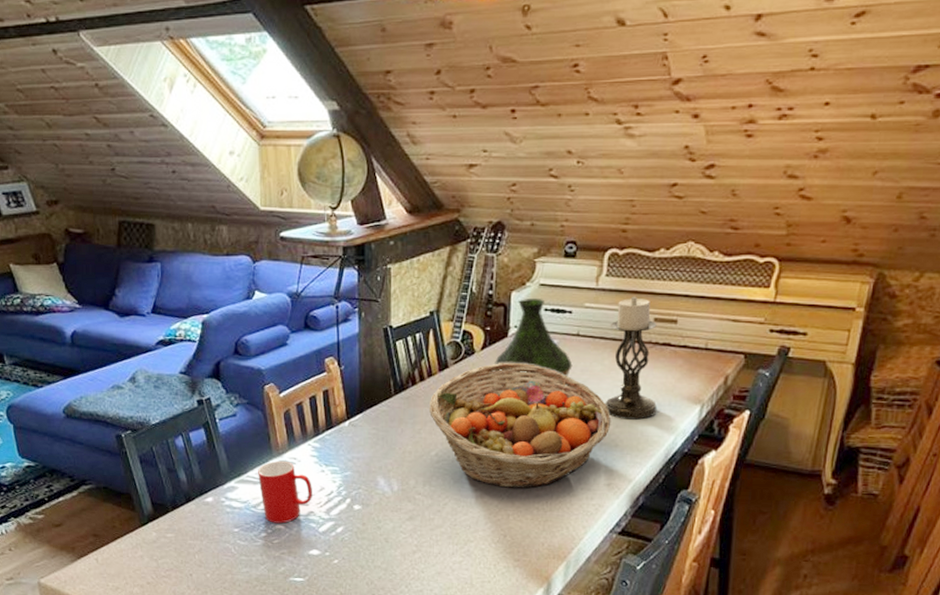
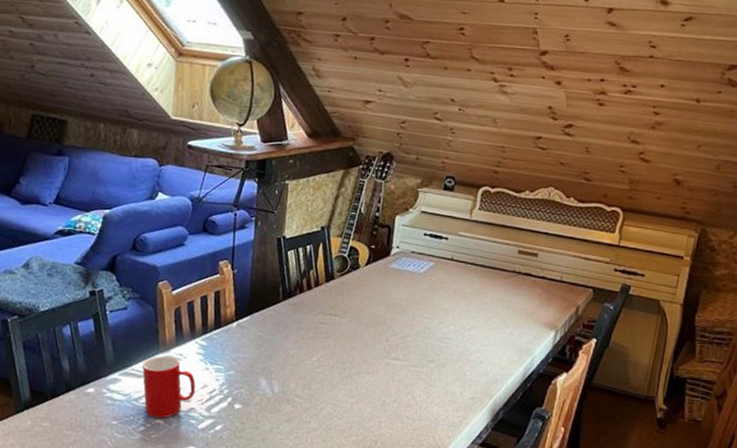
fruit basket: present [428,362,612,489] -> none [313,278,478,398]
vase: present [495,299,573,384] -> none [377,223,446,300]
candle holder: present [605,296,657,420] -> none [472,229,520,340]

